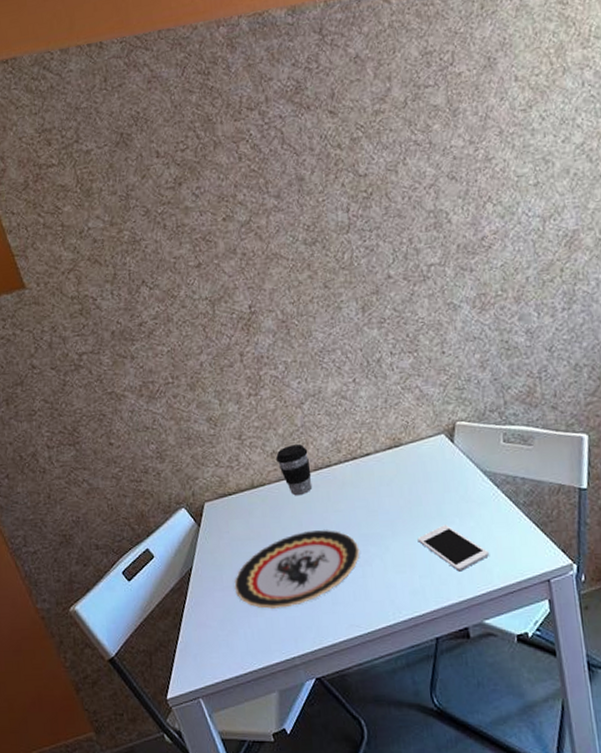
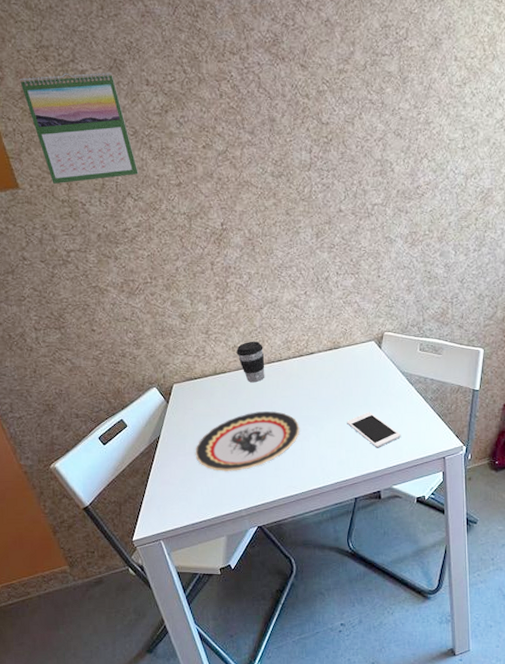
calendar: none [23,148,153,280] -> present [20,72,139,185]

